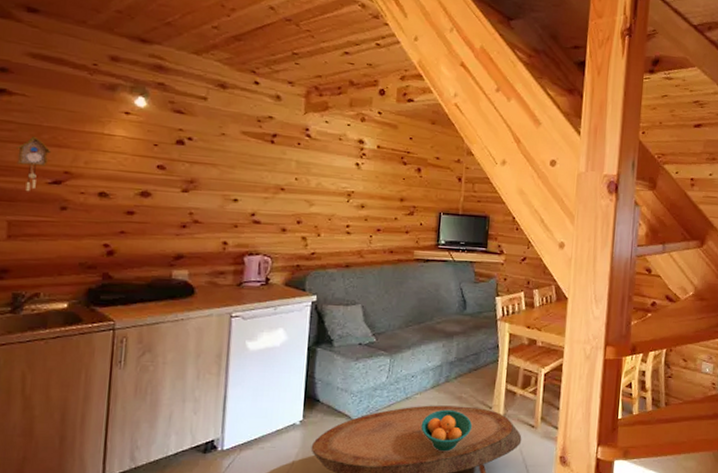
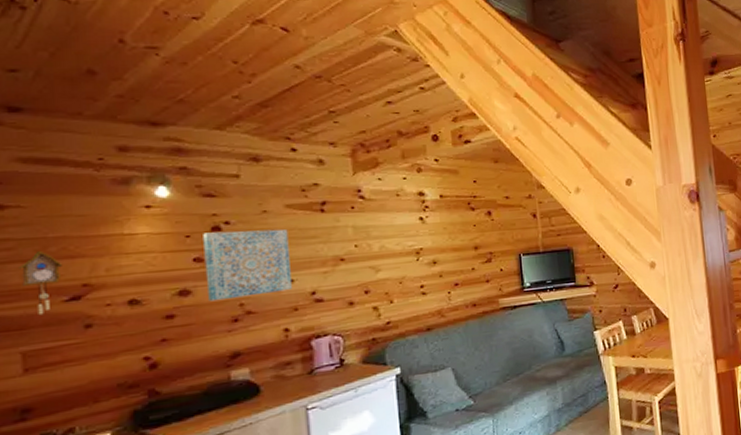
wall art: none [164,144,240,209] -> present [203,229,292,302]

